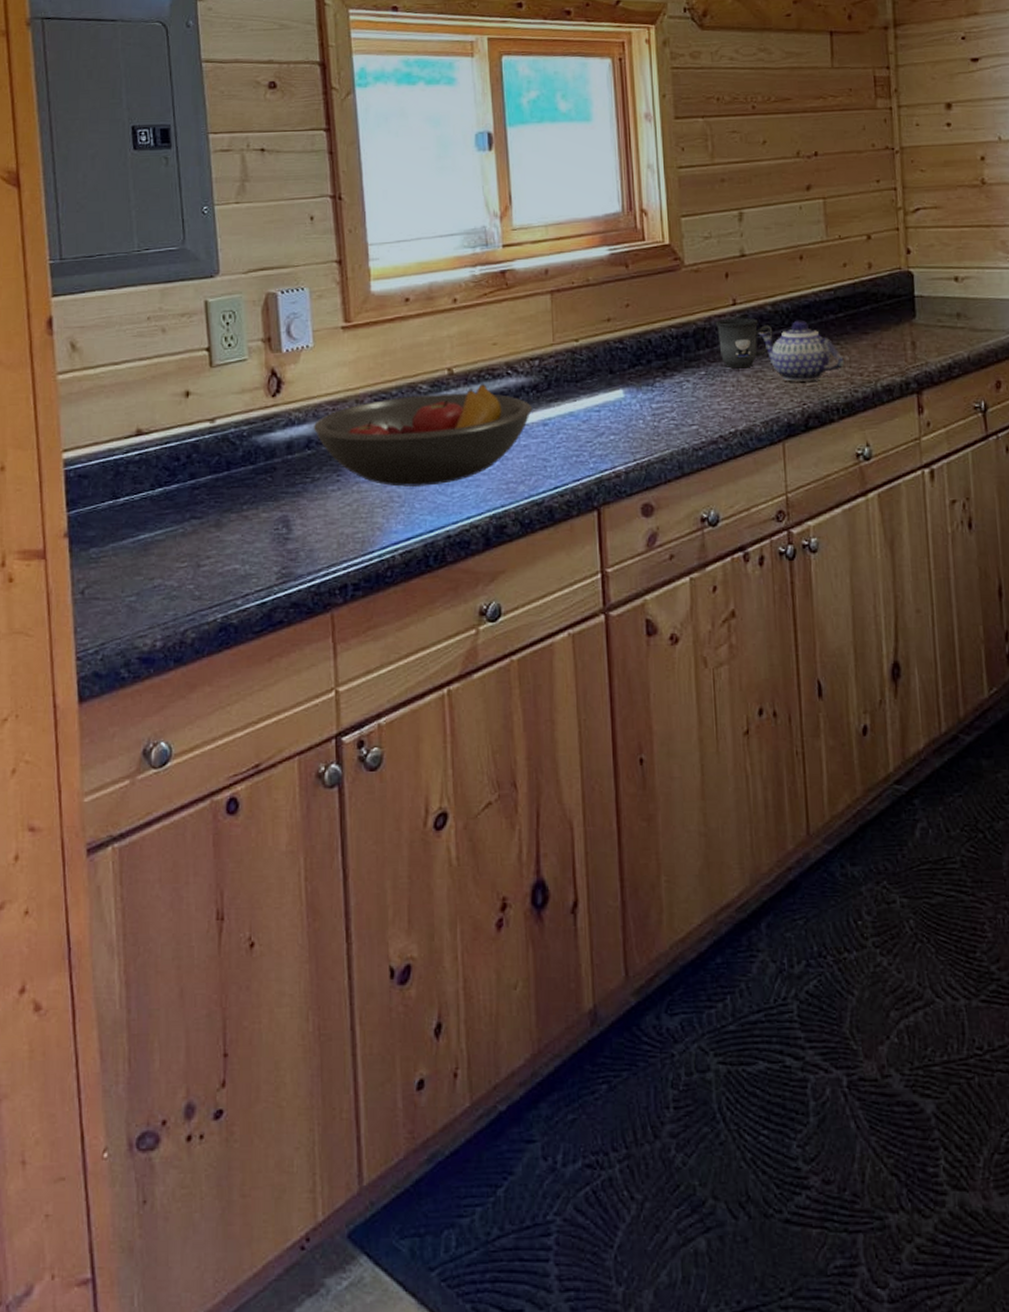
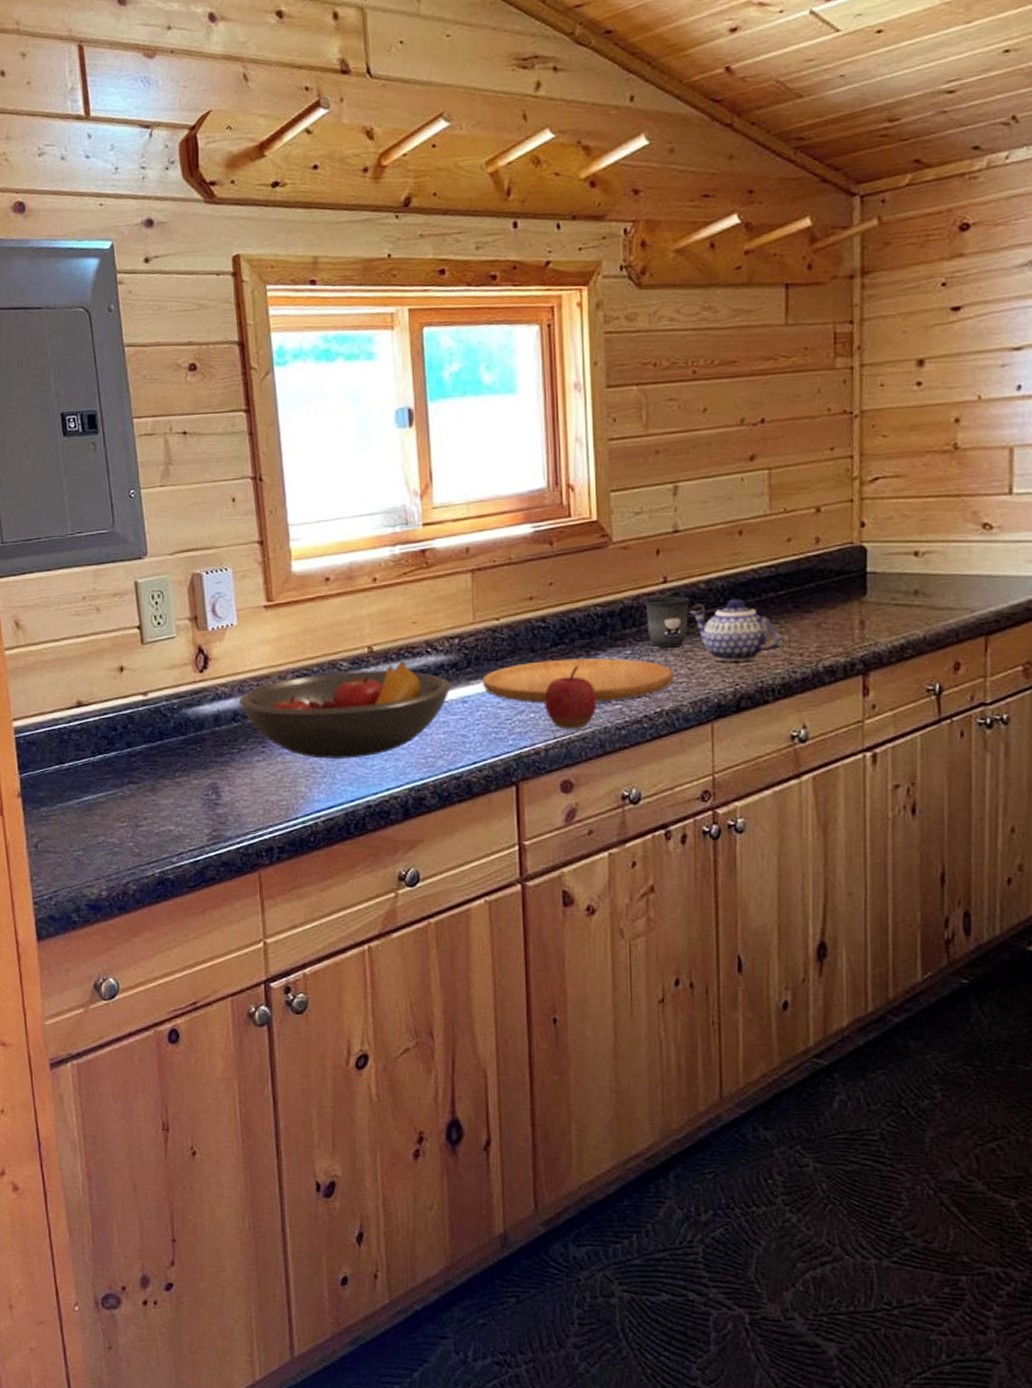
cutting board: none [563,379,745,425] -> present [482,658,673,704]
apple: none [624,387,674,451] -> present [544,666,596,729]

